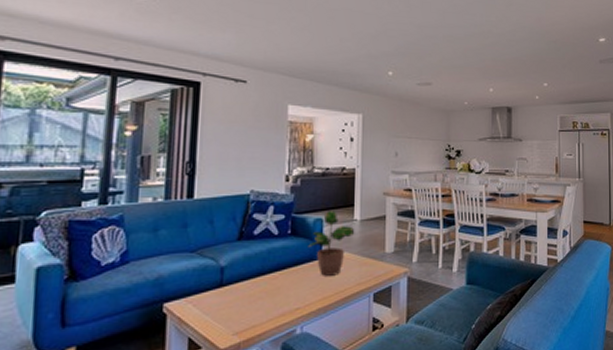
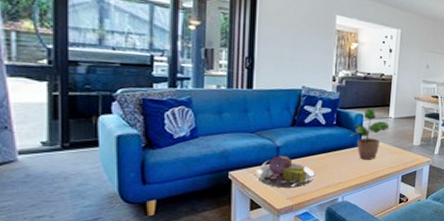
serving tray: none [195,278,267,320] -> present [256,156,315,188]

